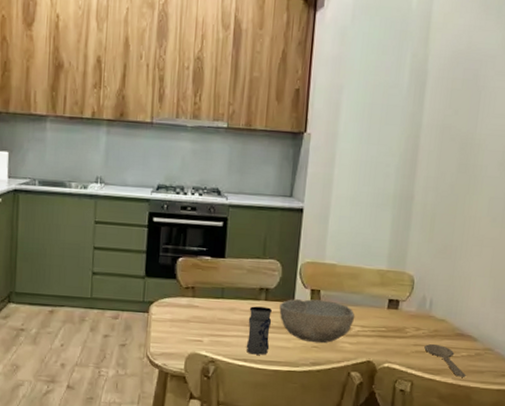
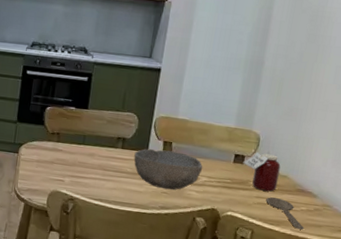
jar: present [246,306,272,355] -> none [102,153,127,197]
jar: none [398,296,438,338] -> present [243,152,281,192]

